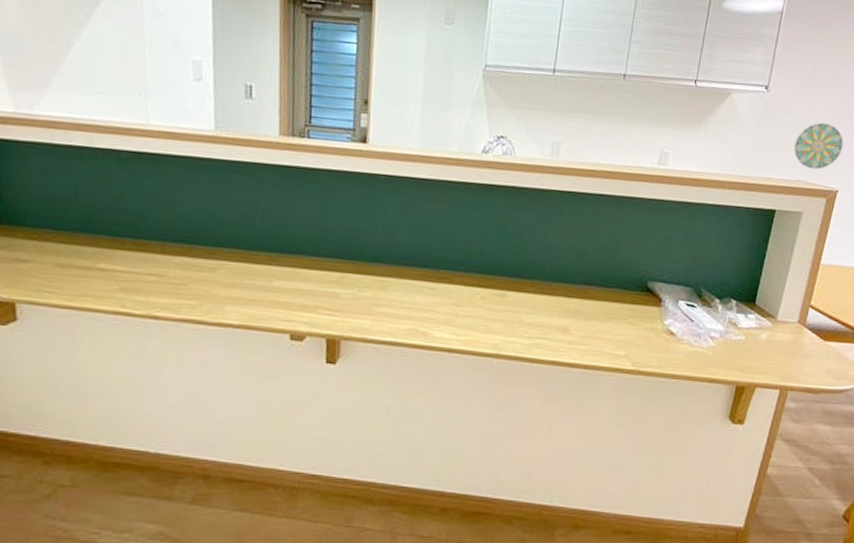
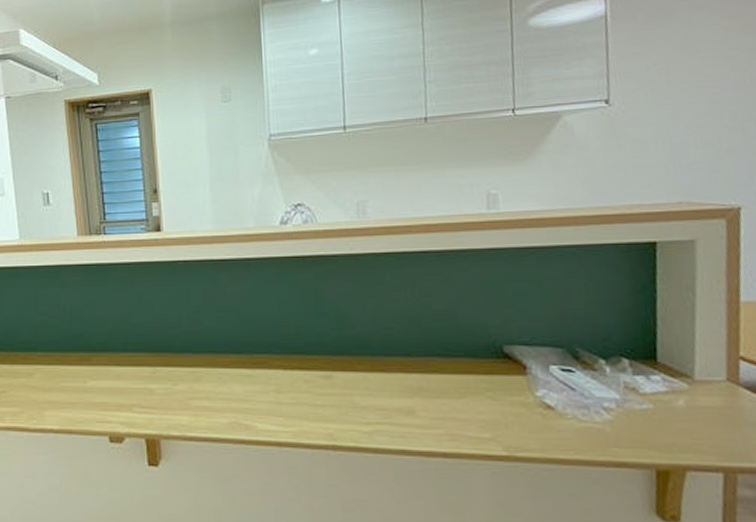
decorative plate: present [793,122,844,170] -> none [661,129,734,186]

